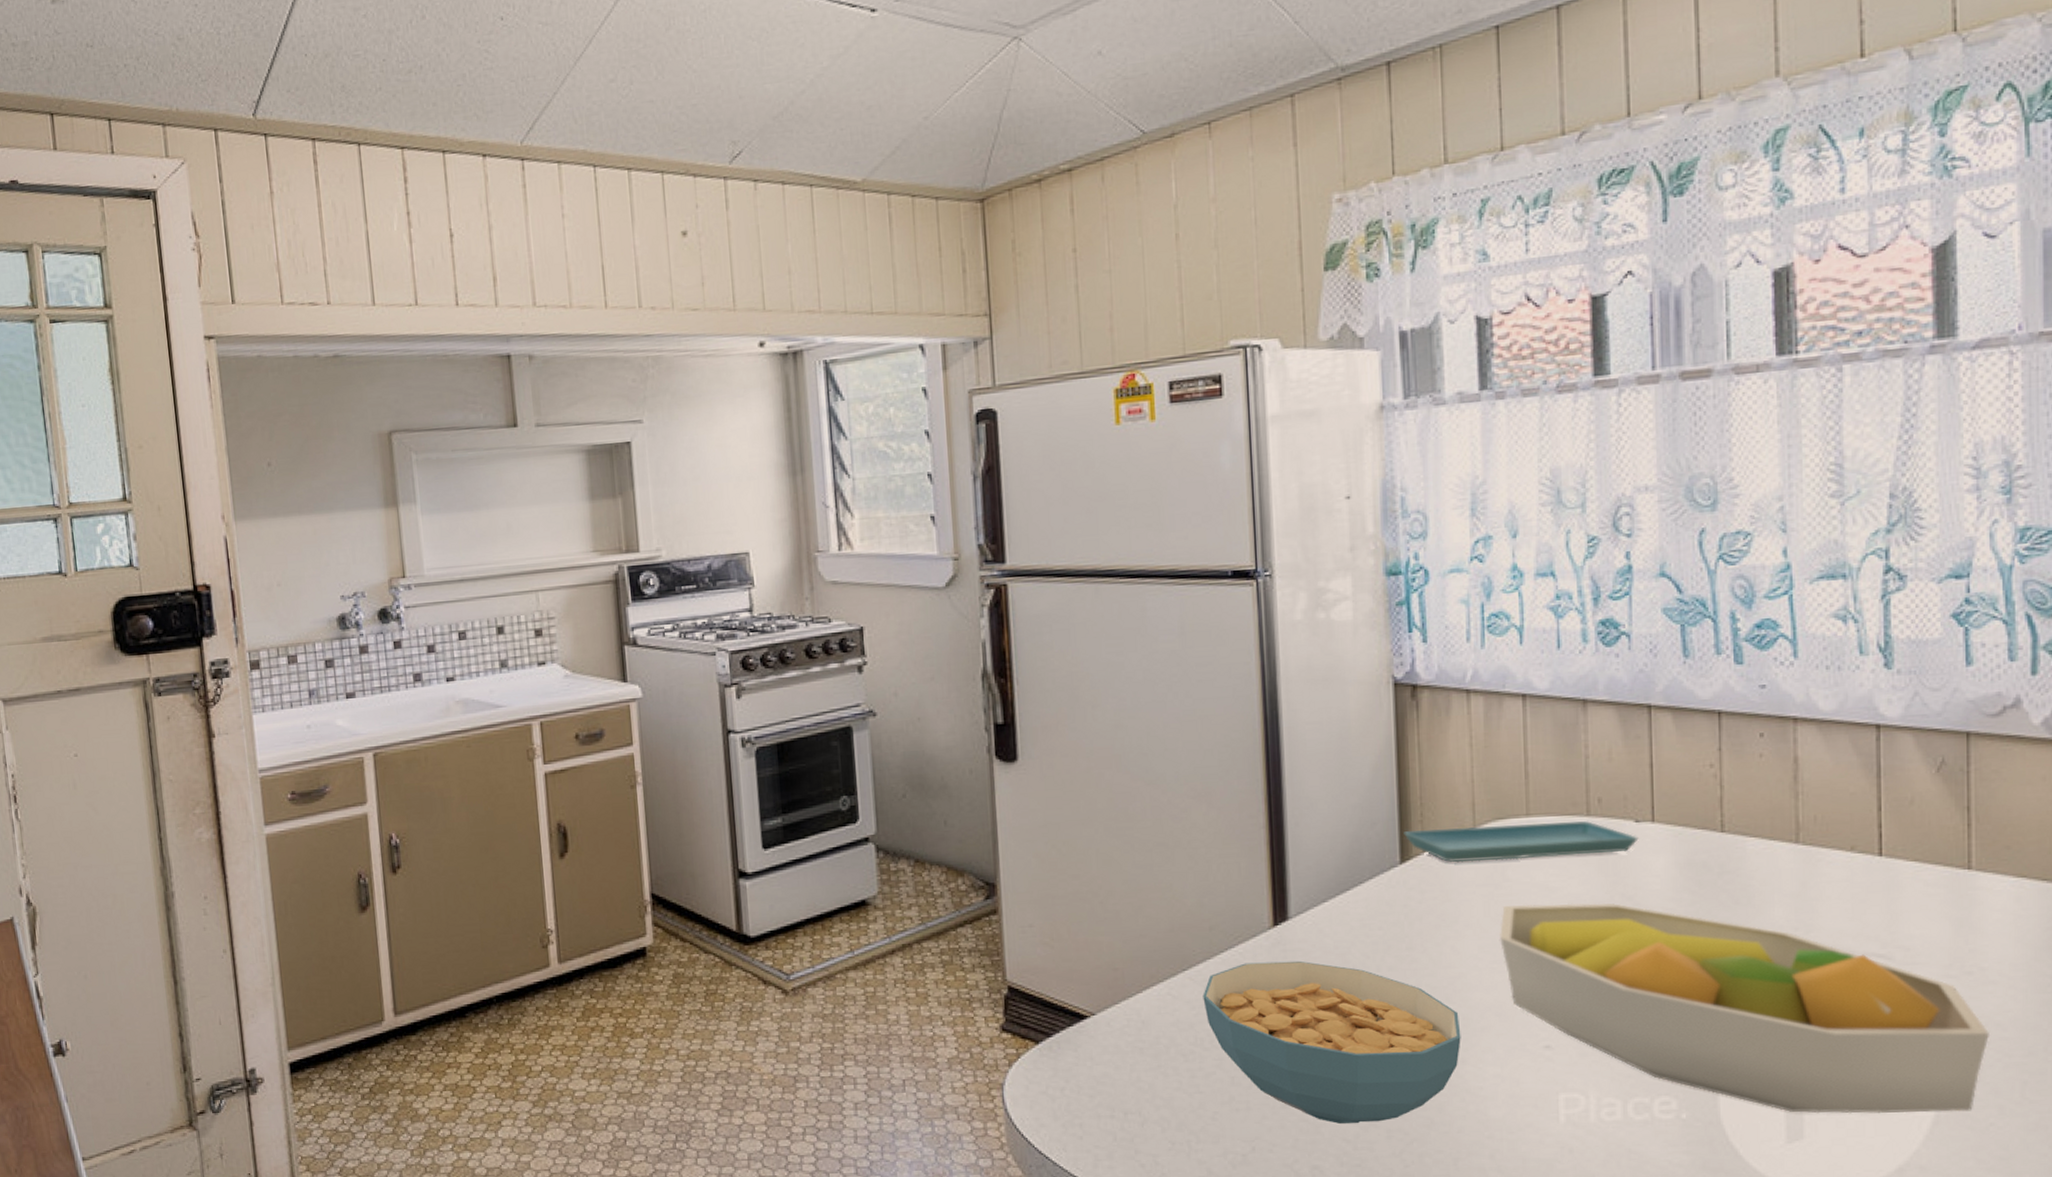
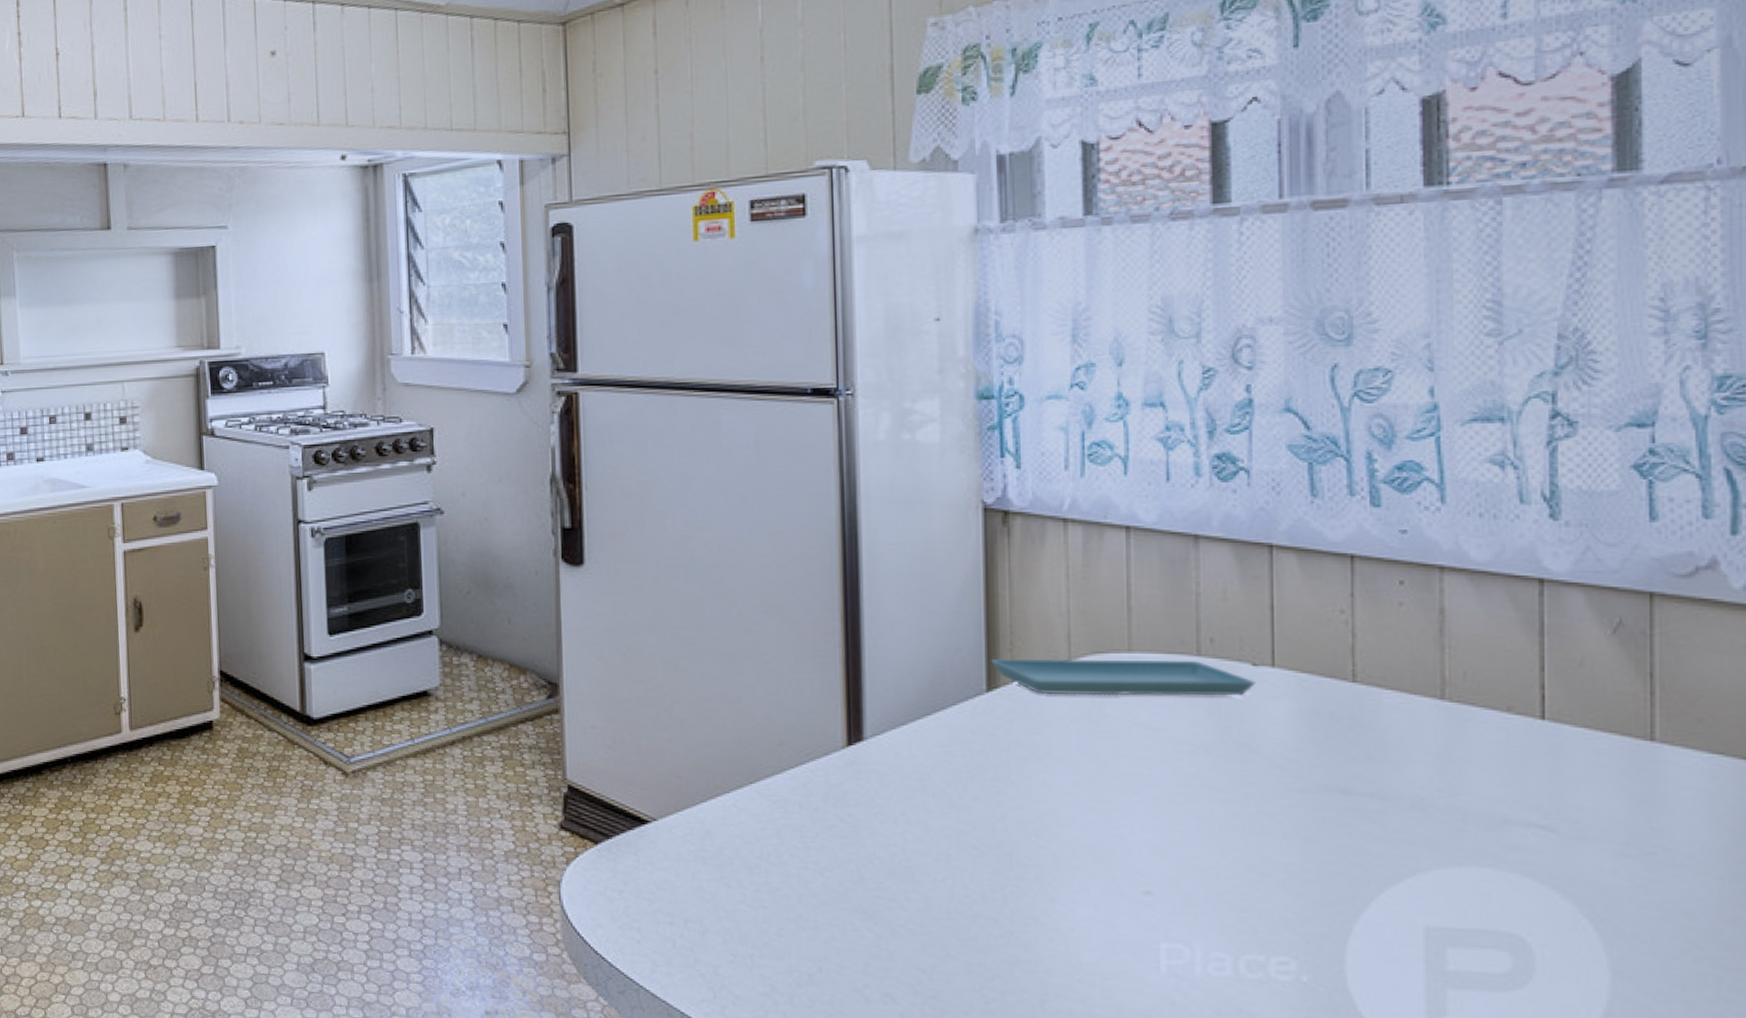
cereal bowl: present [1203,960,1461,1124] -> none [770,781,1051,954]
fruit bowl: present [1499,903,1991,1114] -> none [1095,742,1677,1005]

